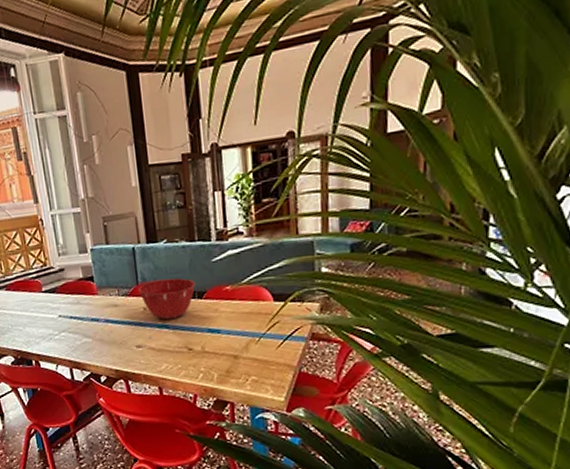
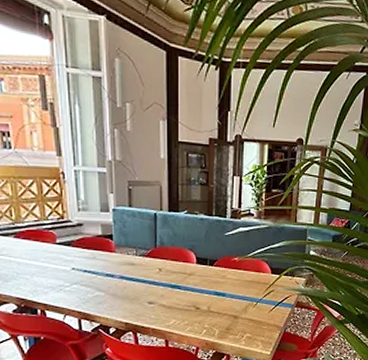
mixing bowl: present [137,278,196,319] -> none [155,245,209,280]

